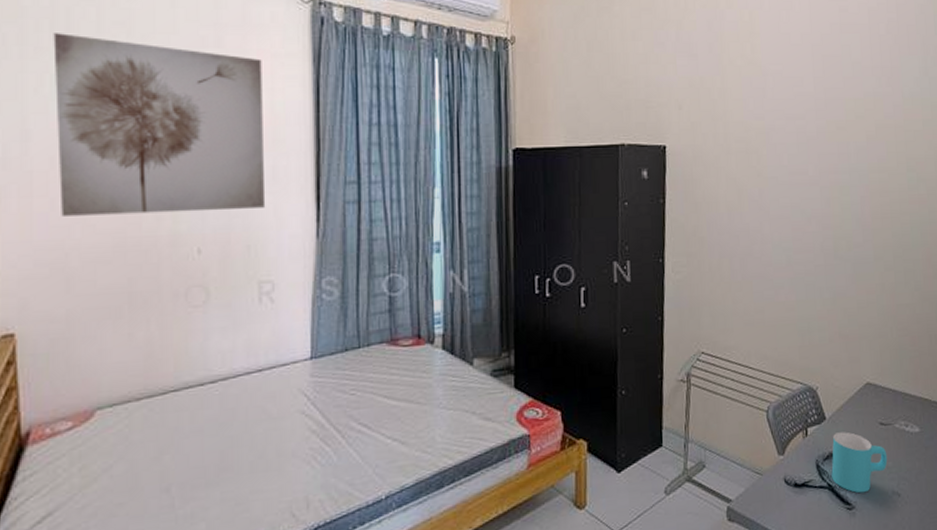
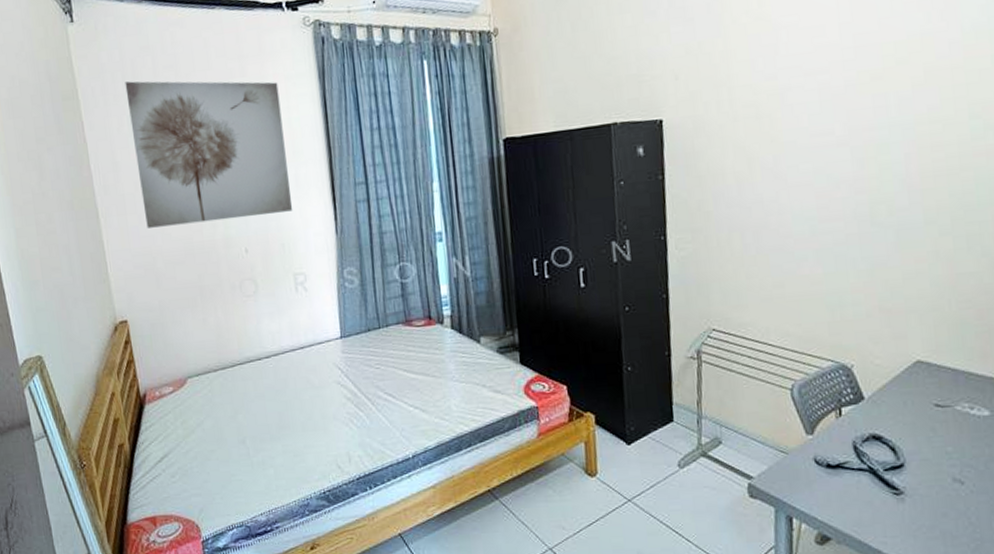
cup: present [831,431,888,494] -> none [872,413,946,479]

